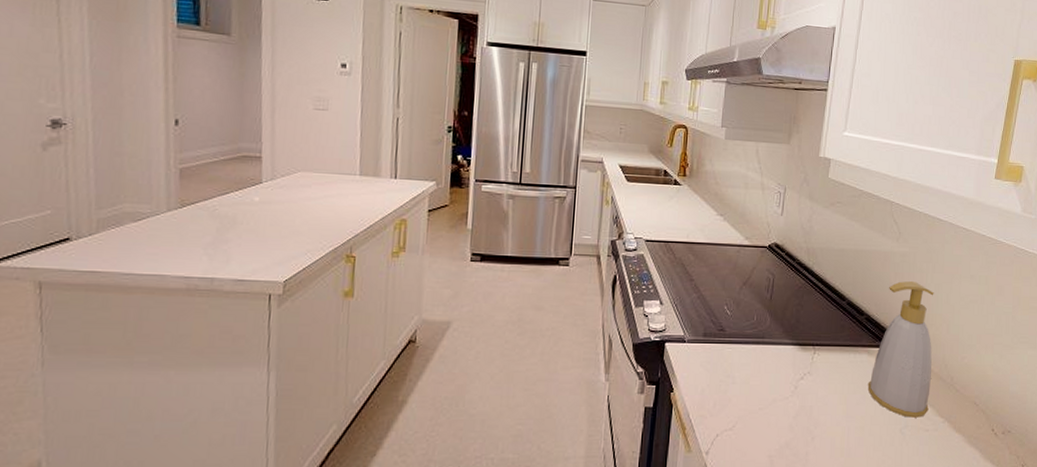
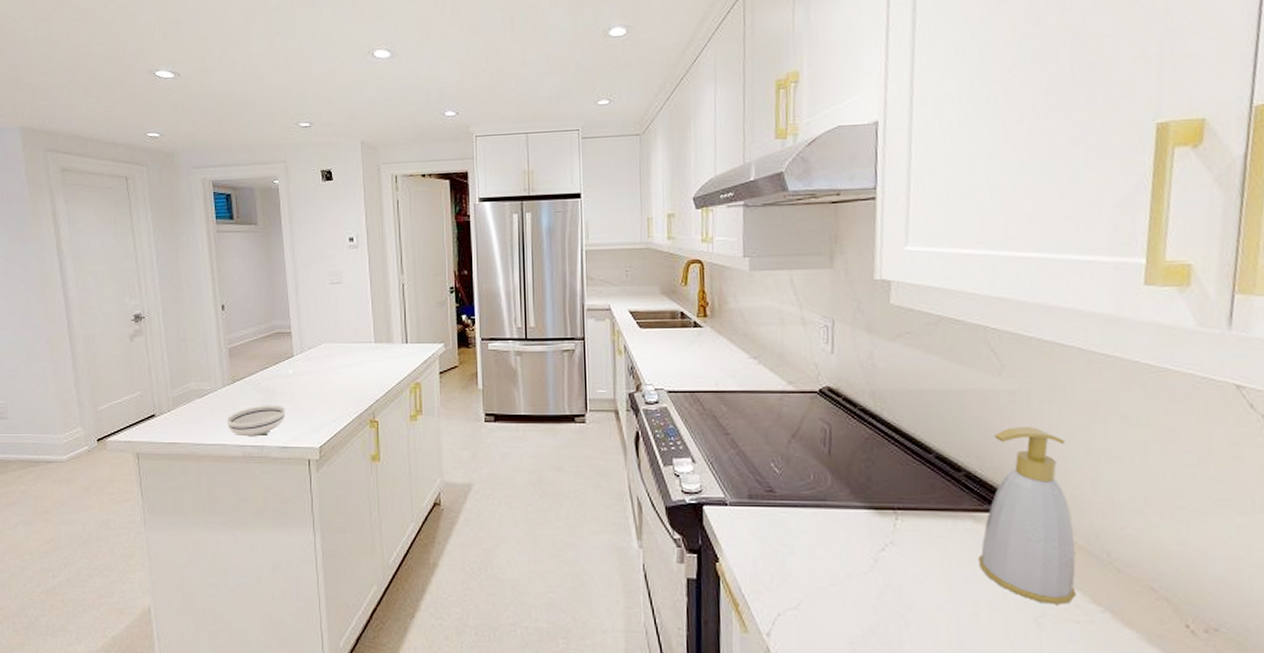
bowl: none [168,233,247,268] -> present [226,405,286,437]

